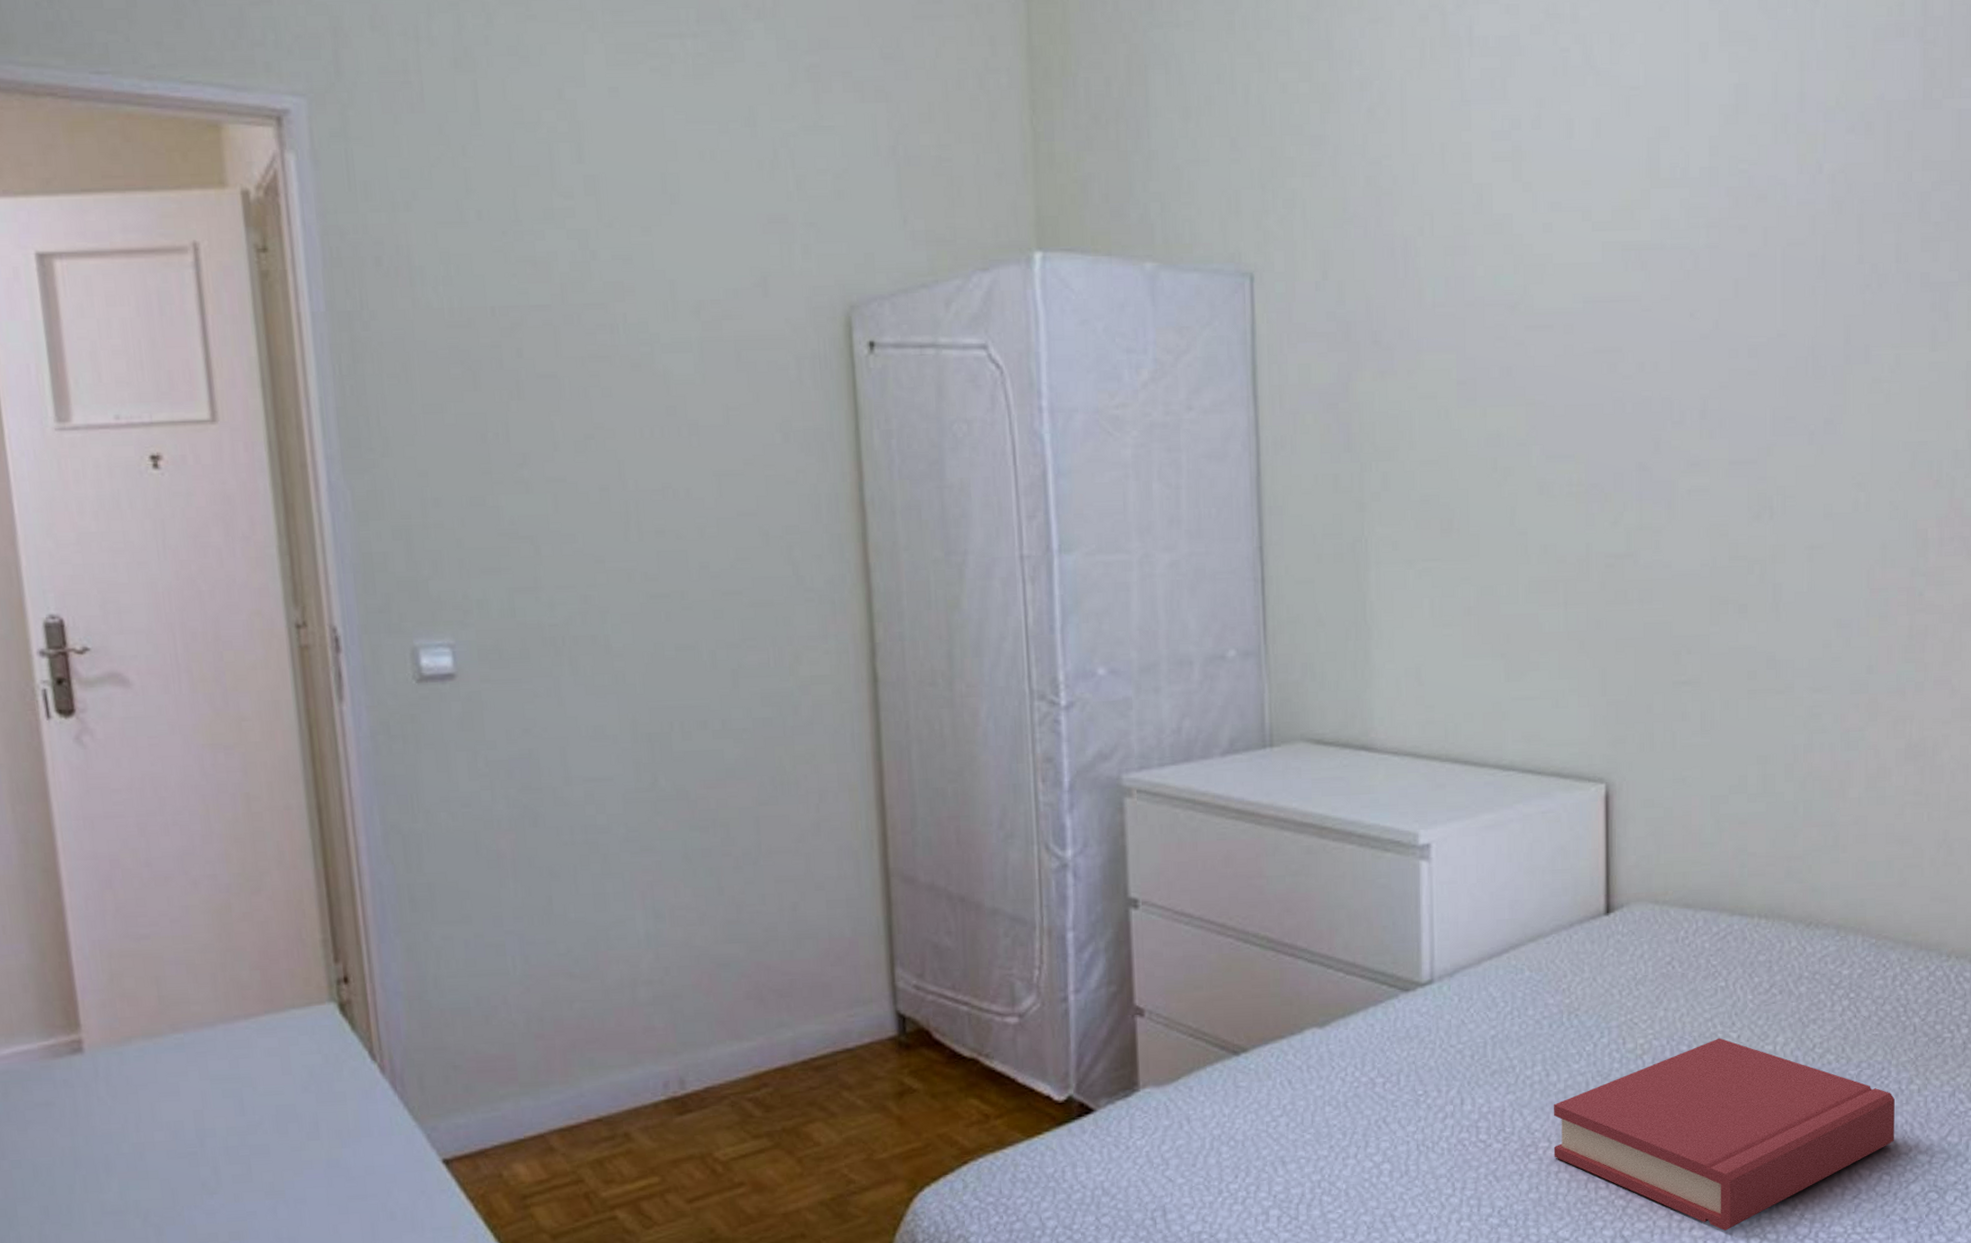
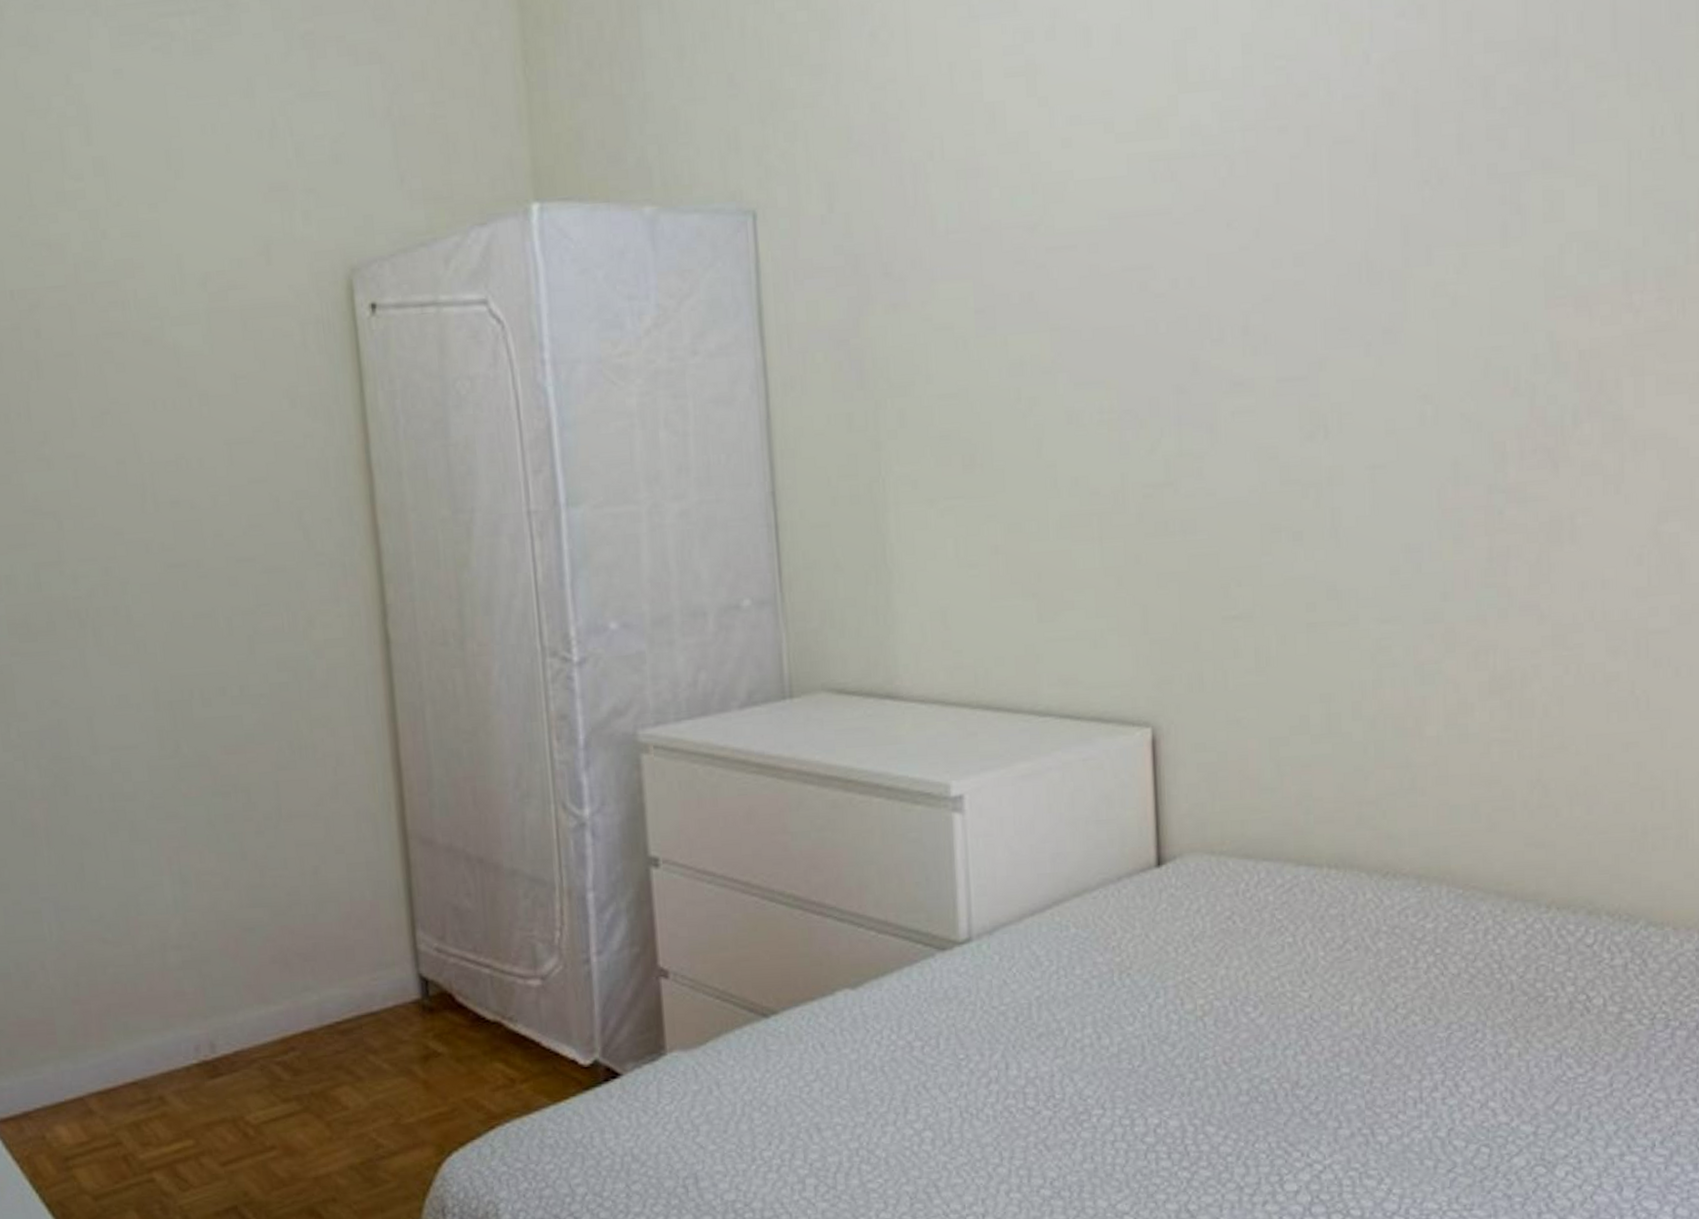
hardback book: present [1553,1038,1895,1231] -> none [1107,997,1493,1206]

